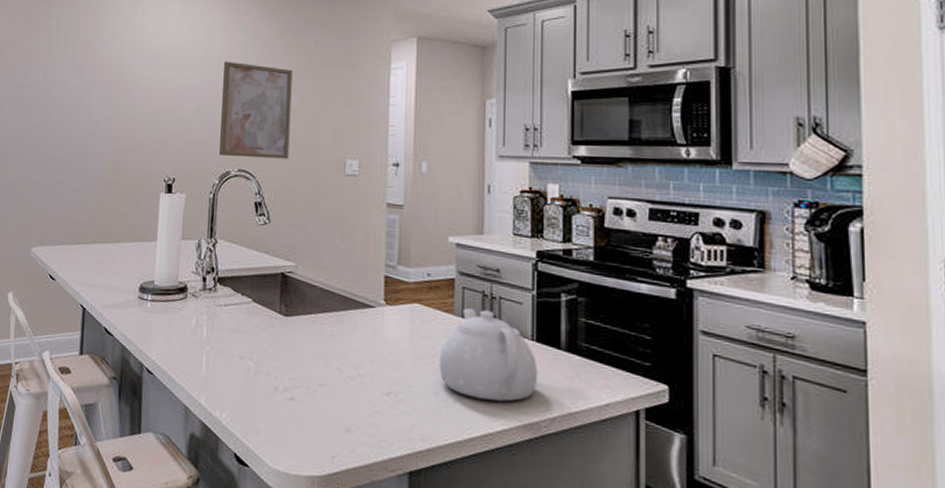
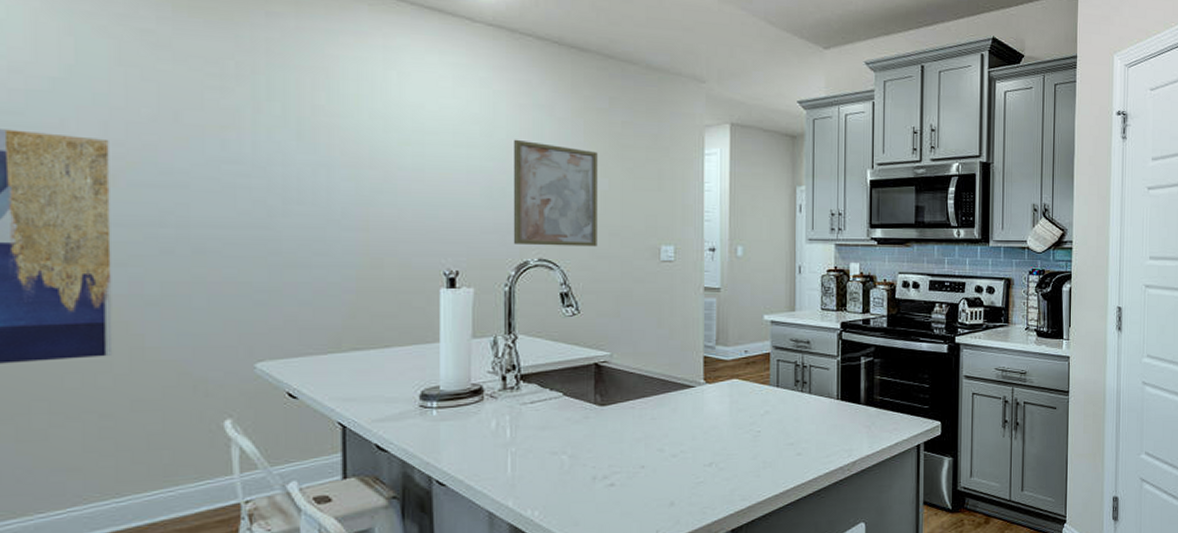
teapot: present [438,307,539,402] -> none [756,377,843,456]

